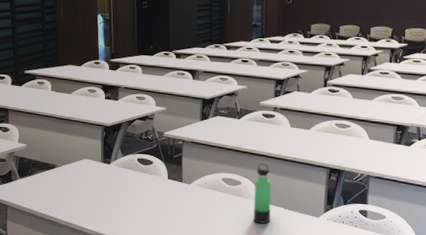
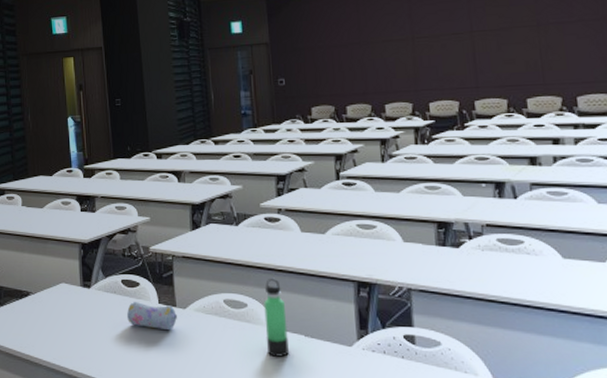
pencil case: none [141,177,183,201] -> present [127,302,177,331]

